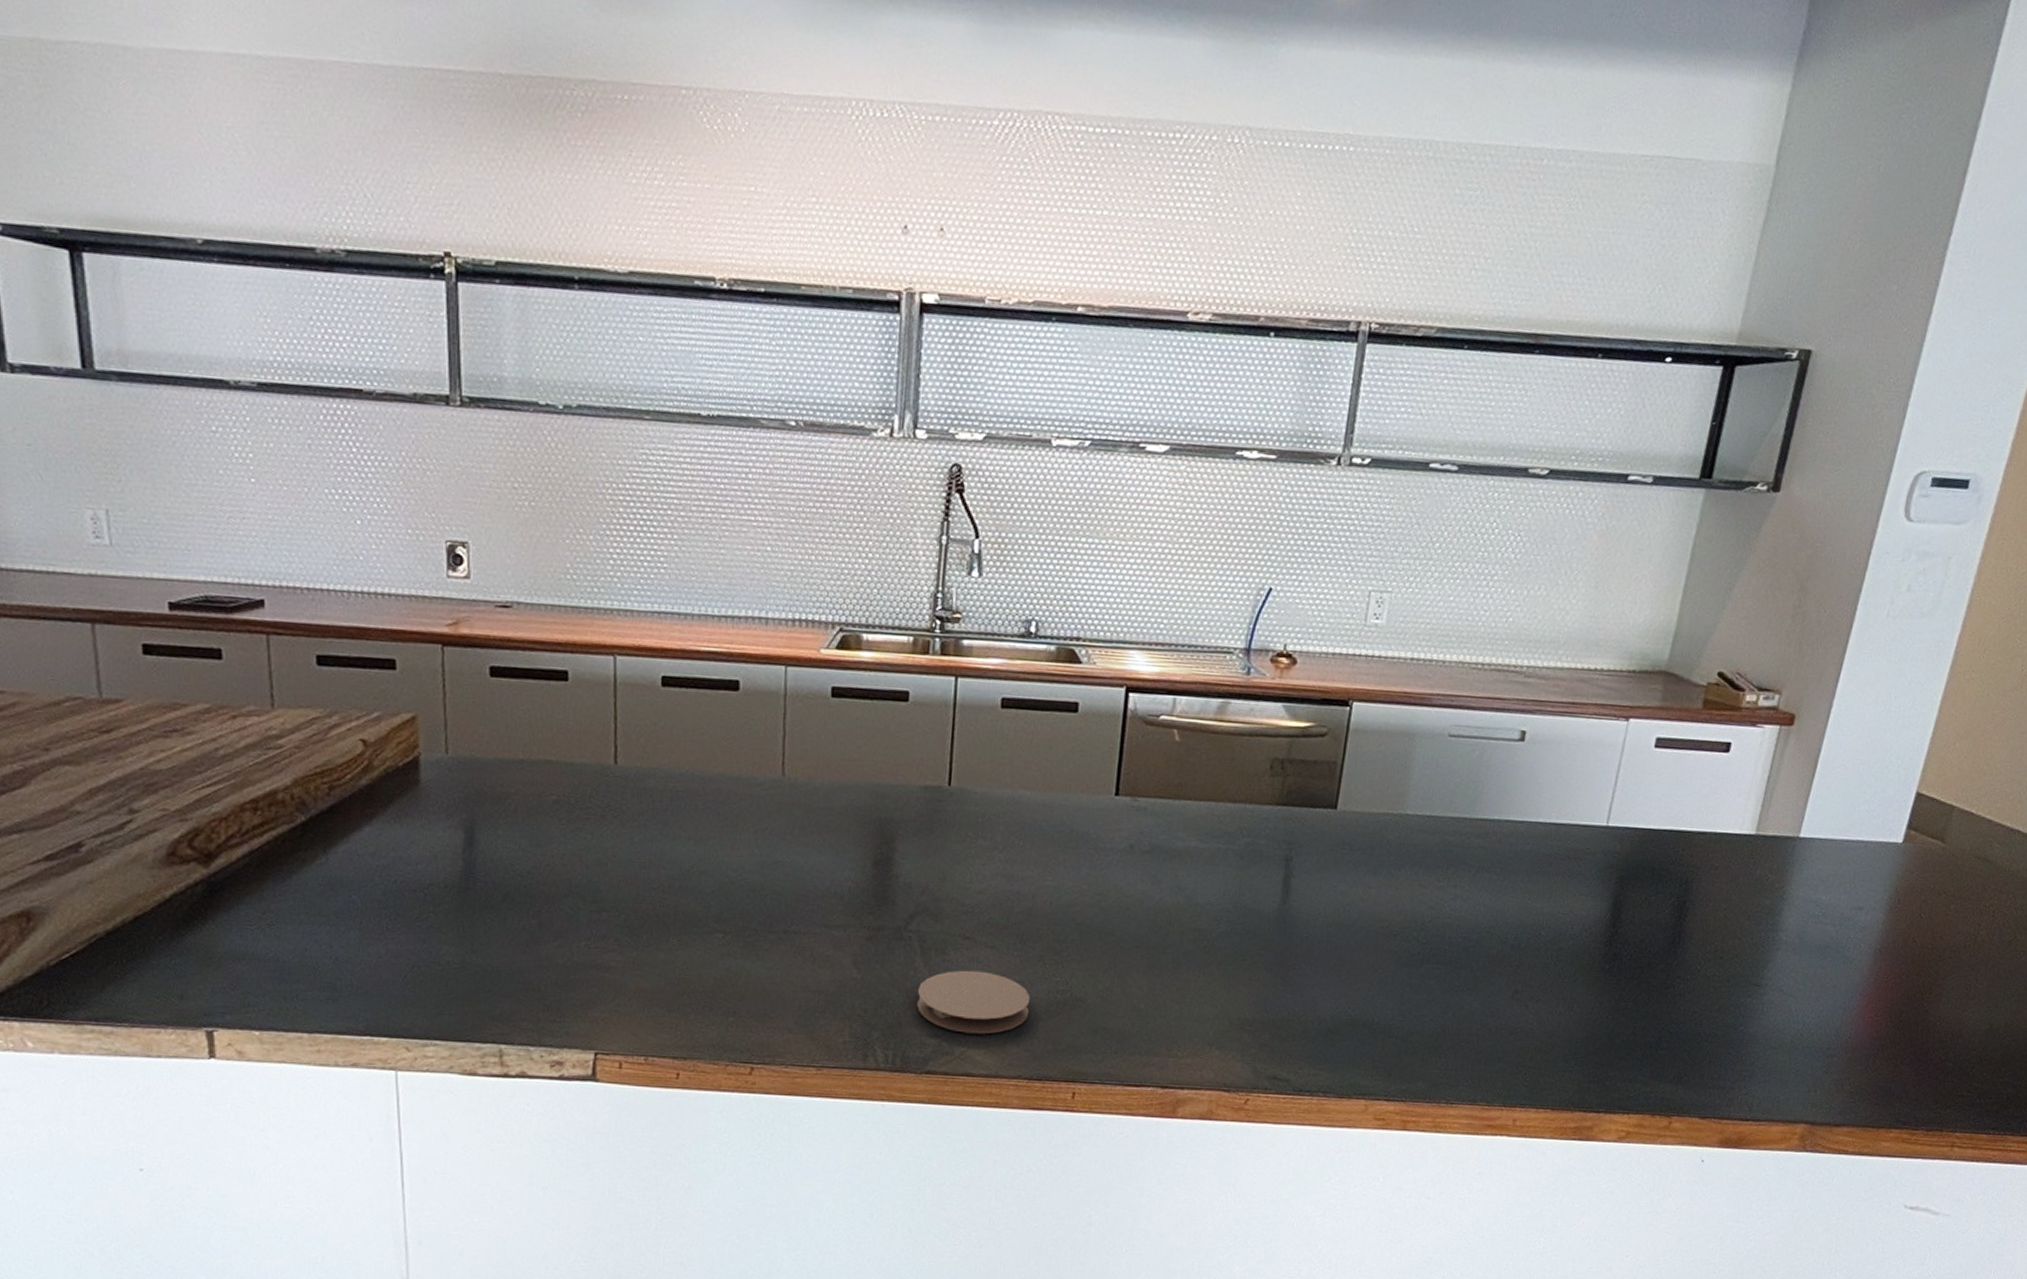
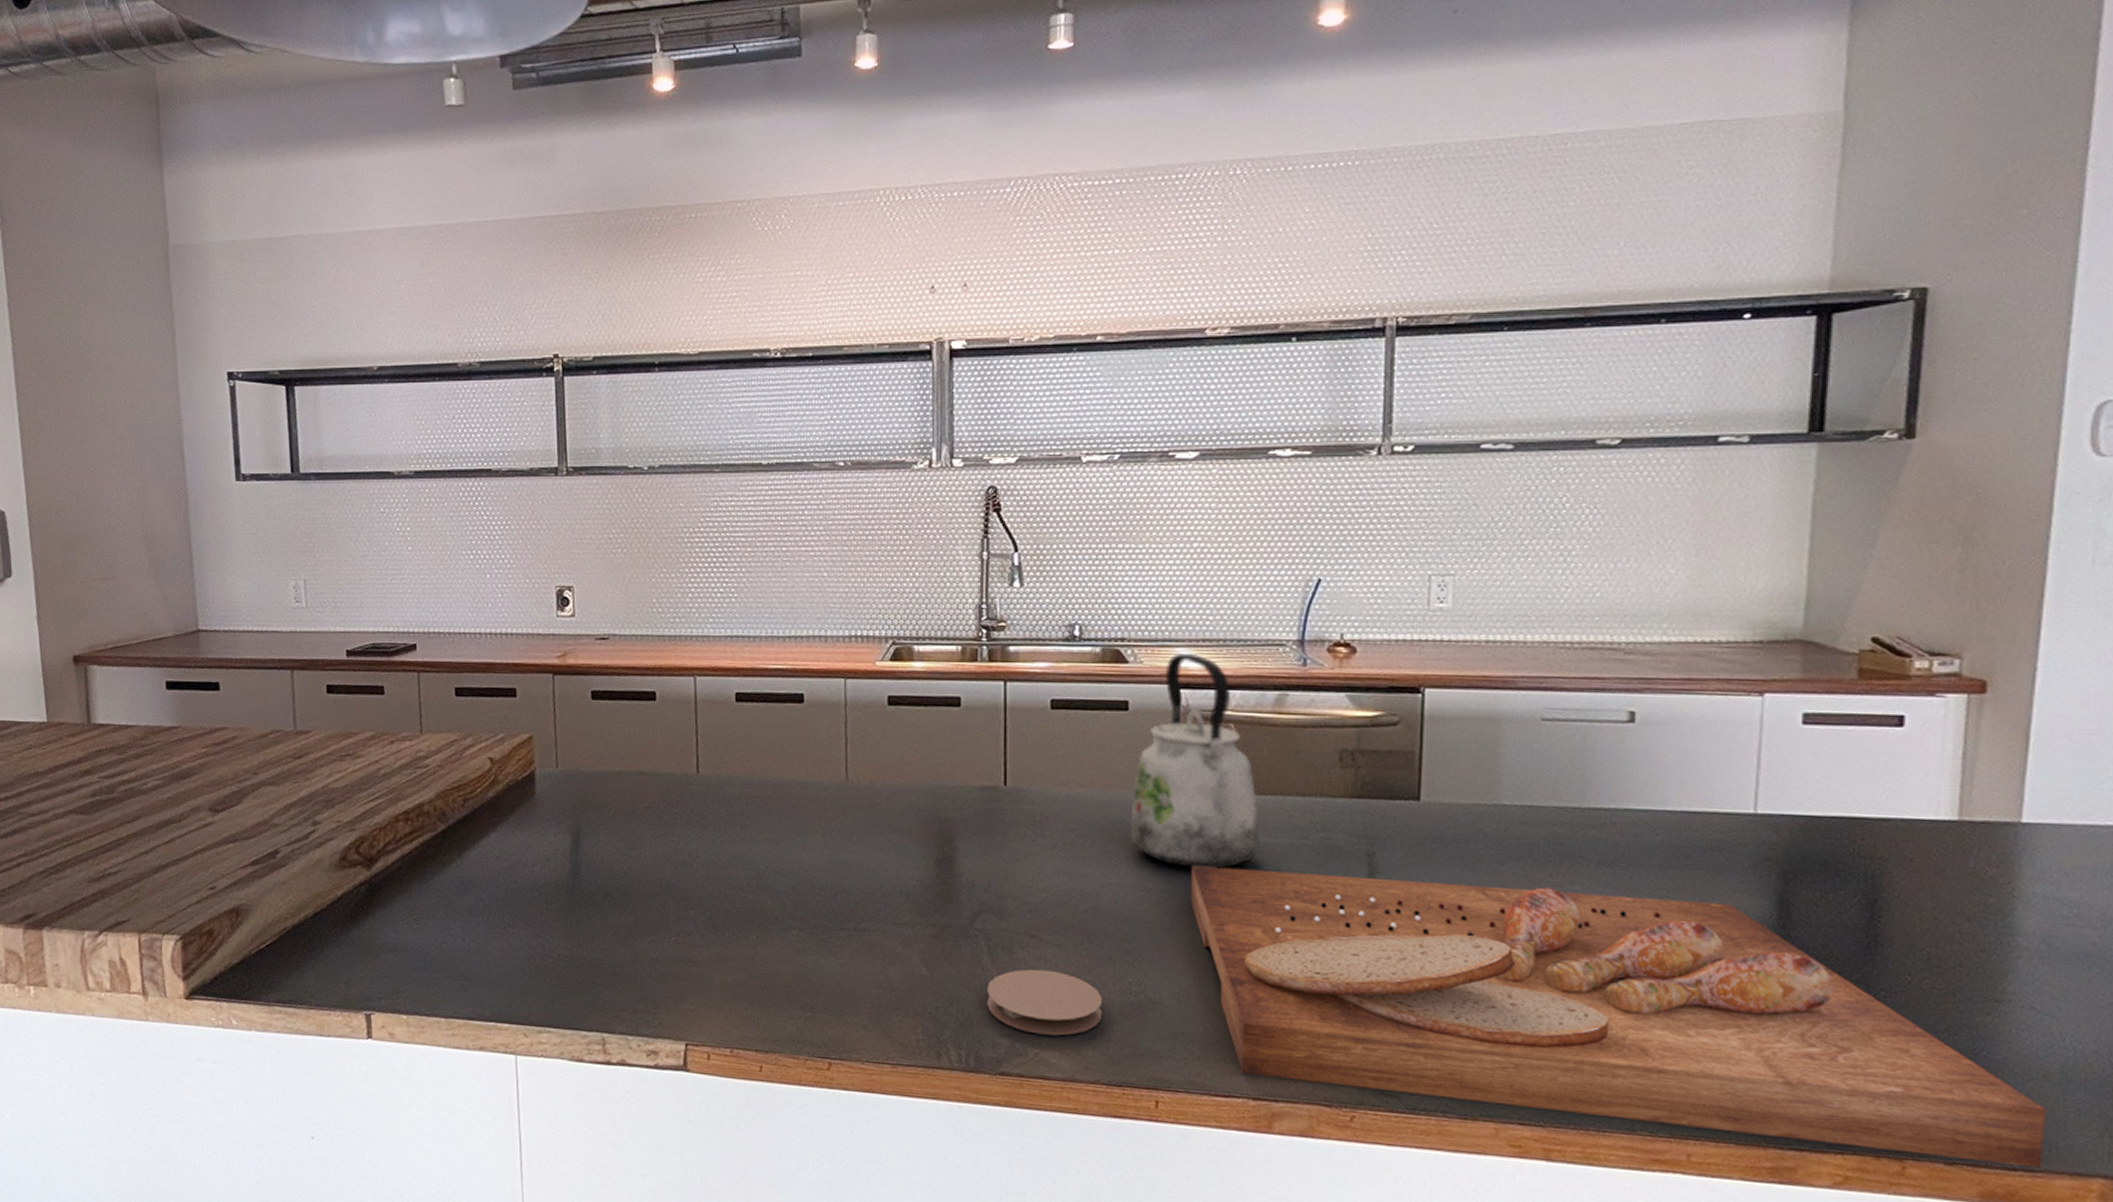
kettle: none [1068,656,1193,872] -> present [1129,654,1260,868]
cutting board: none [1121,868,1777,1118] -> present [1191,865,2048,1169]

